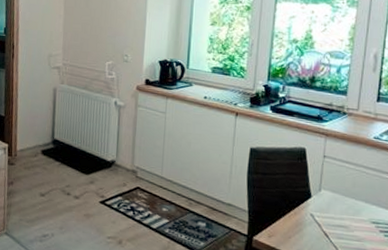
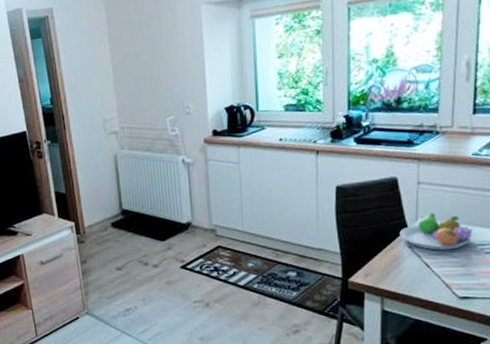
fruit bowl: none [303,185,370,224] -> present [399,212,473,250]

